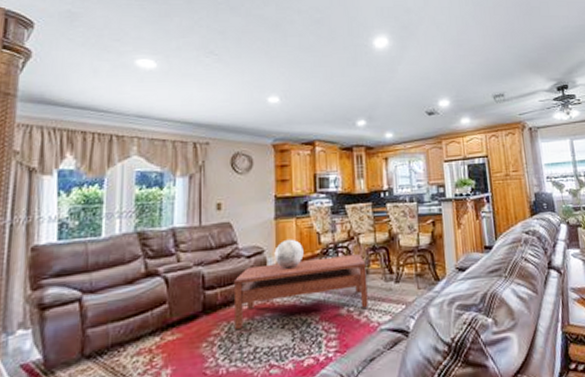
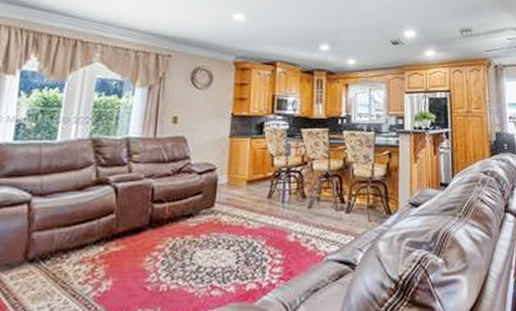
coffee table: present [233,254,368,329] -> none [180,180,318,246]
decorative globe: present [274,239,304,269] -> none [225,159,256,189]

